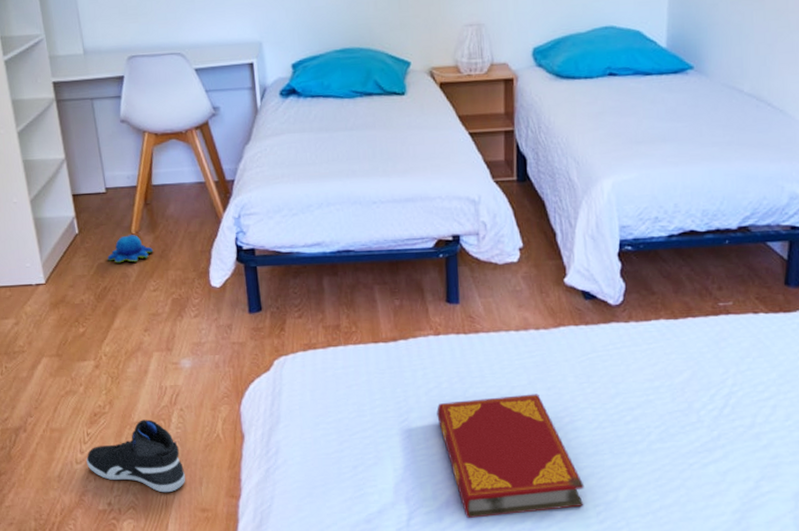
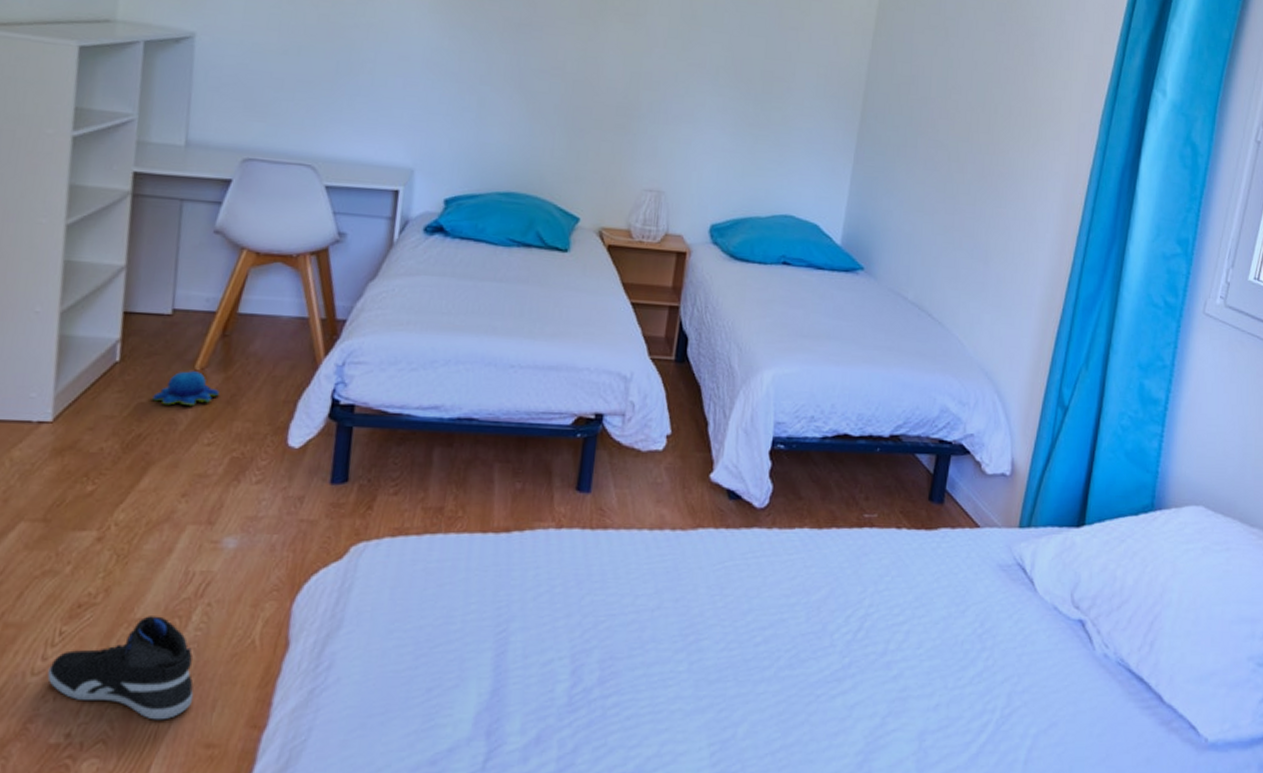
hardback book: present [436,394,585,519] -> none [542,605,701,760]

